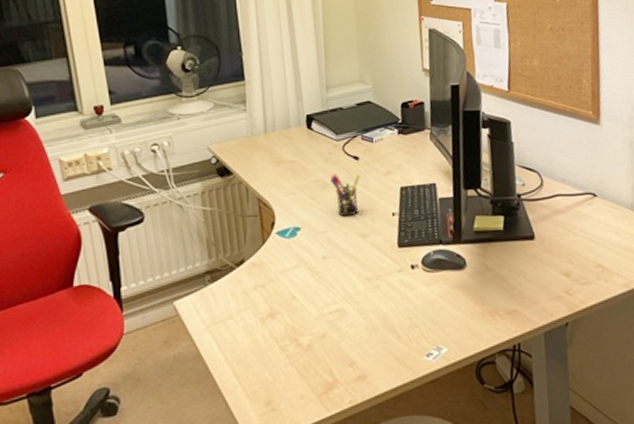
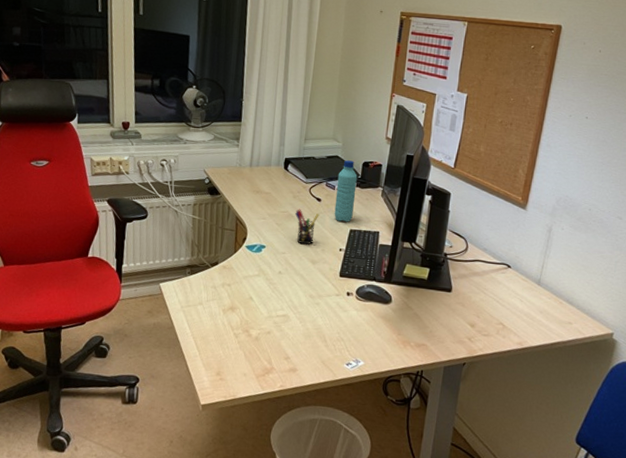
water bottle: none [373,104,401,180] -> present [334,160,357,222]

